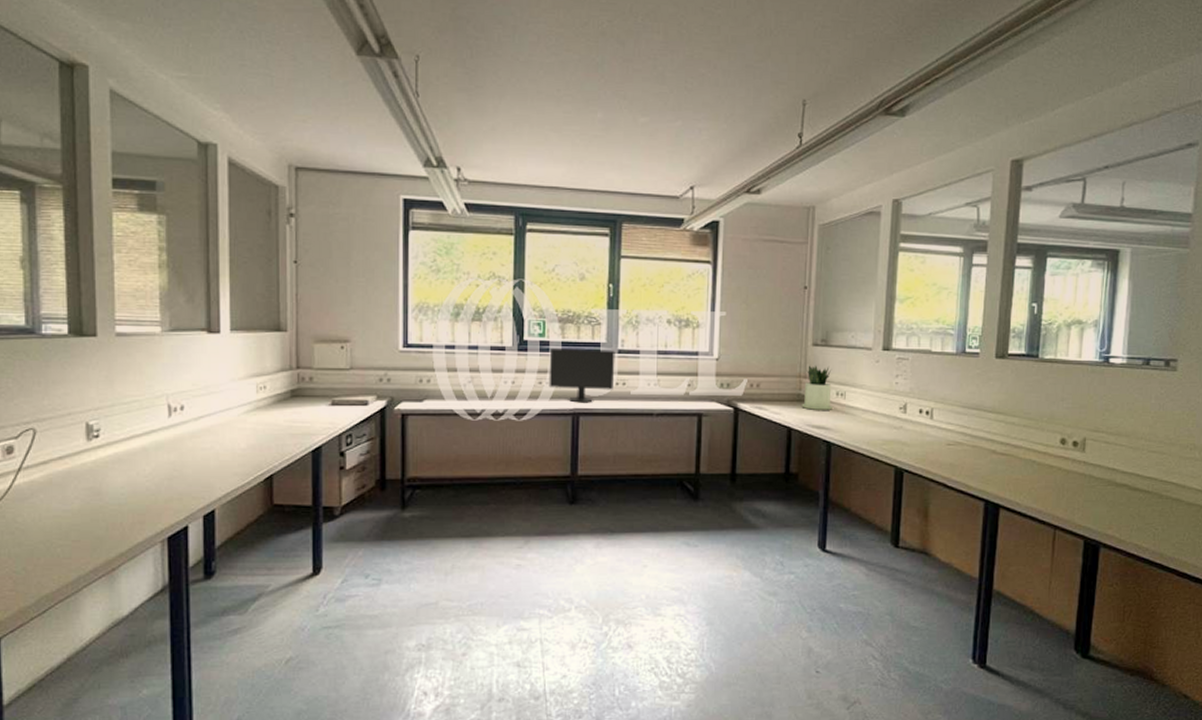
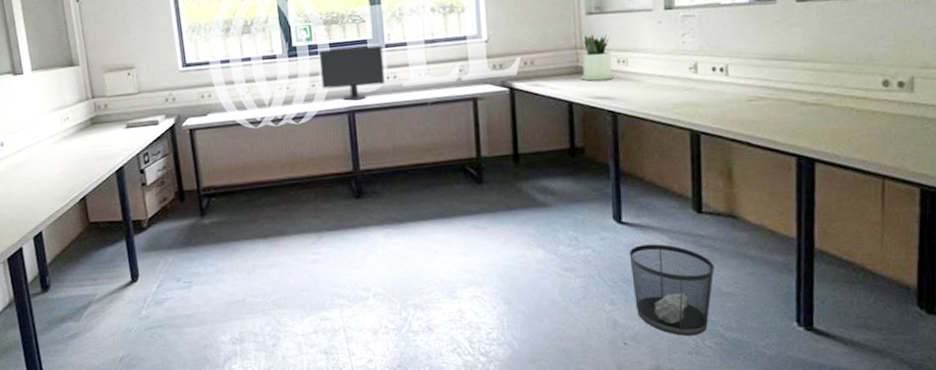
waste bin: none [829,574,905,667] -> present [629,244,715,336]

